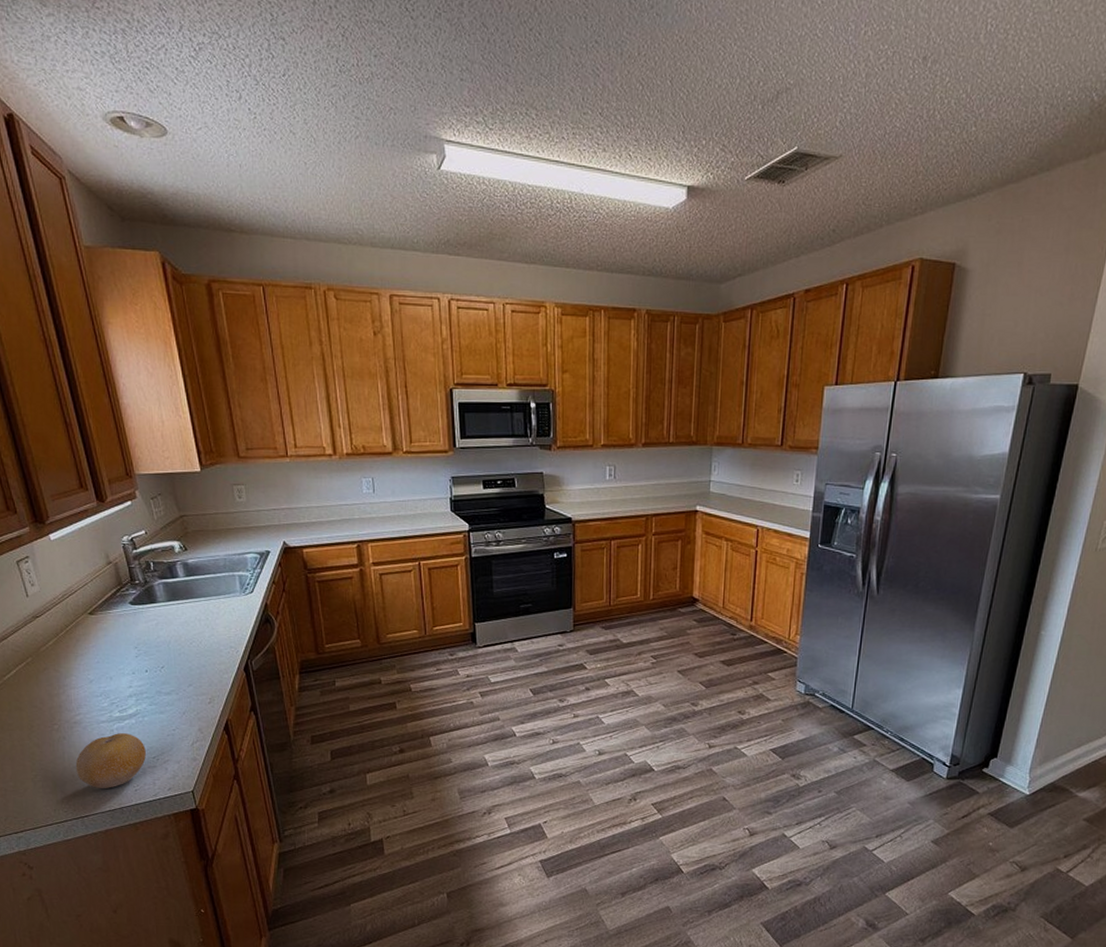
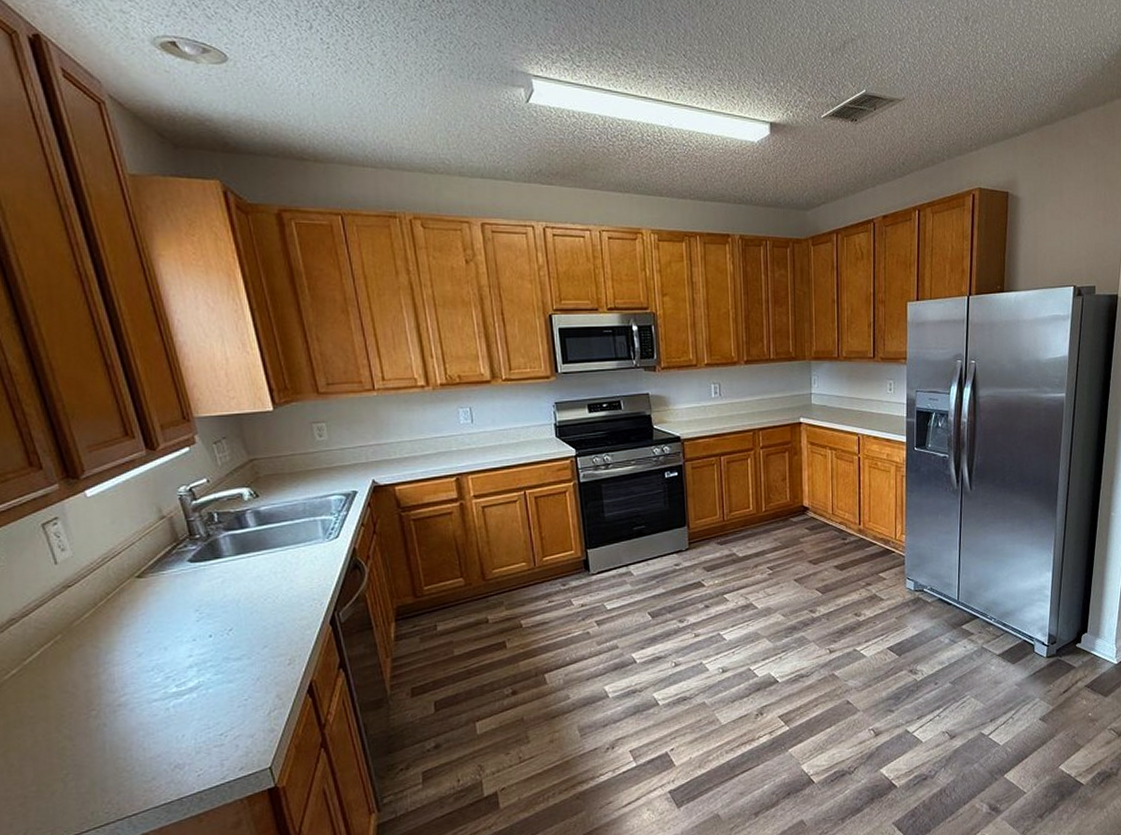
fruit: present [75,733,146,789] -> none [120,710,211,780]

